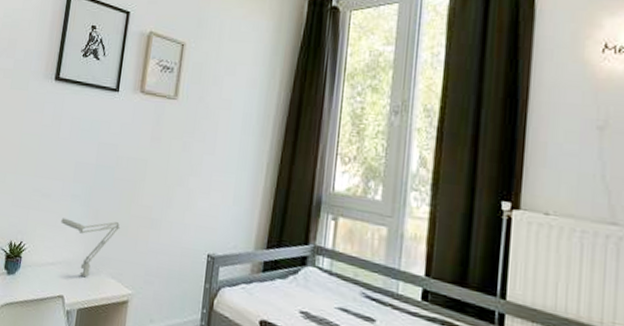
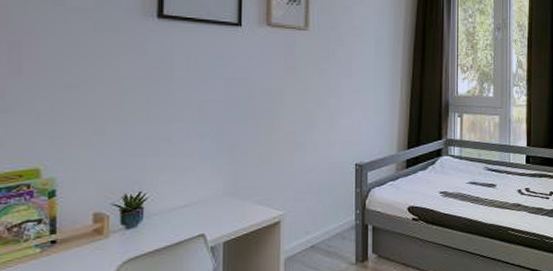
desk lamp: present [61,218,121,277] -> none [190,151,262,211]

